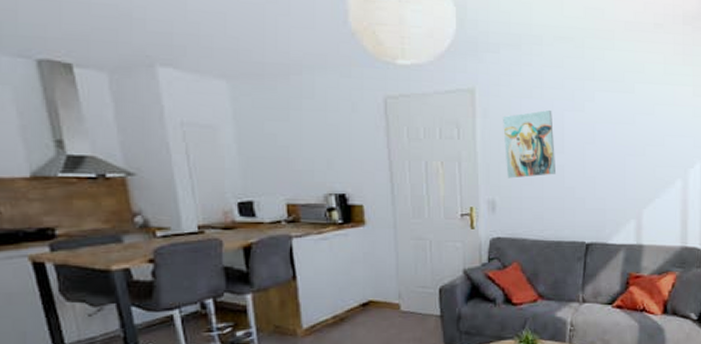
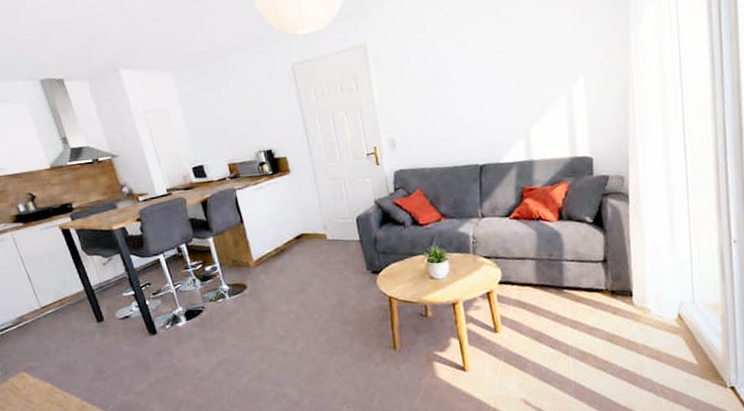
wall art: present [503,110,555,179] -> none [393,51,445,118]

